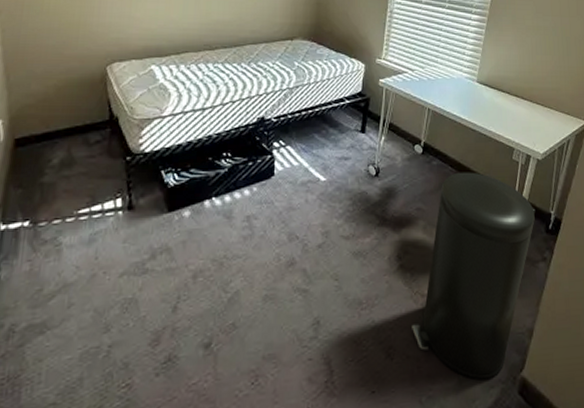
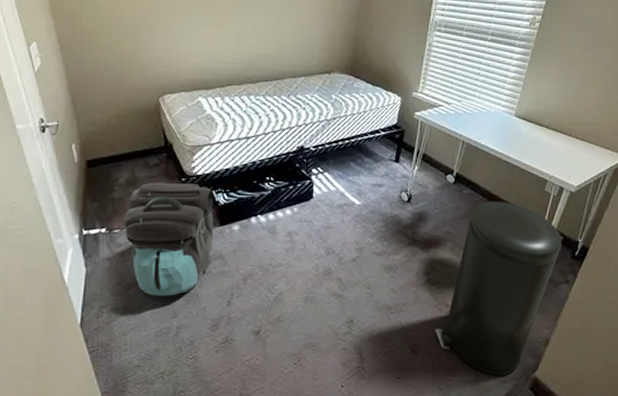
backpack: none [52,162,162,306] -> present [124,182,214,296]

